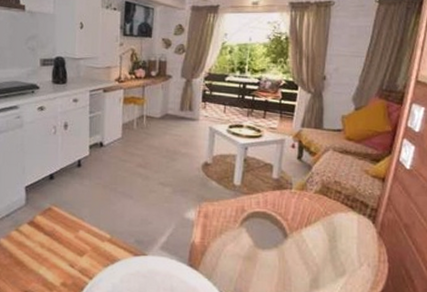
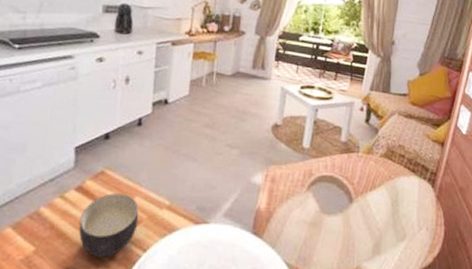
bowl: none [33,227,84,283] -> present [79,193,139,257]

